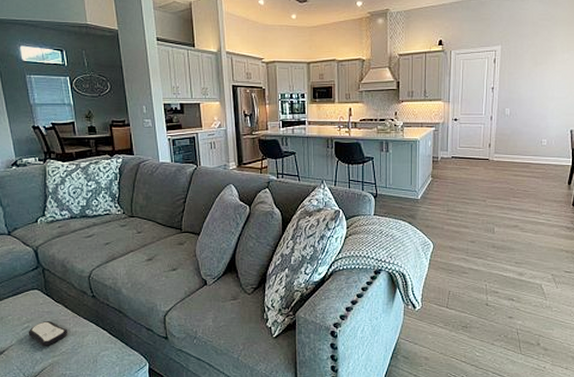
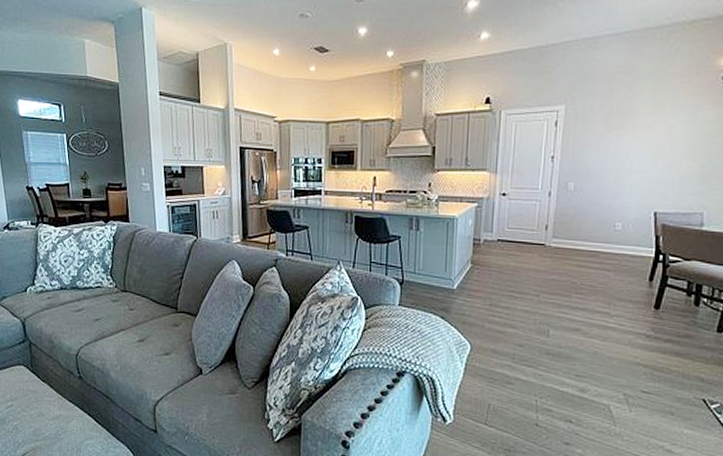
remote control: present [28,321,68,347] -> none [11,401,52,429]

